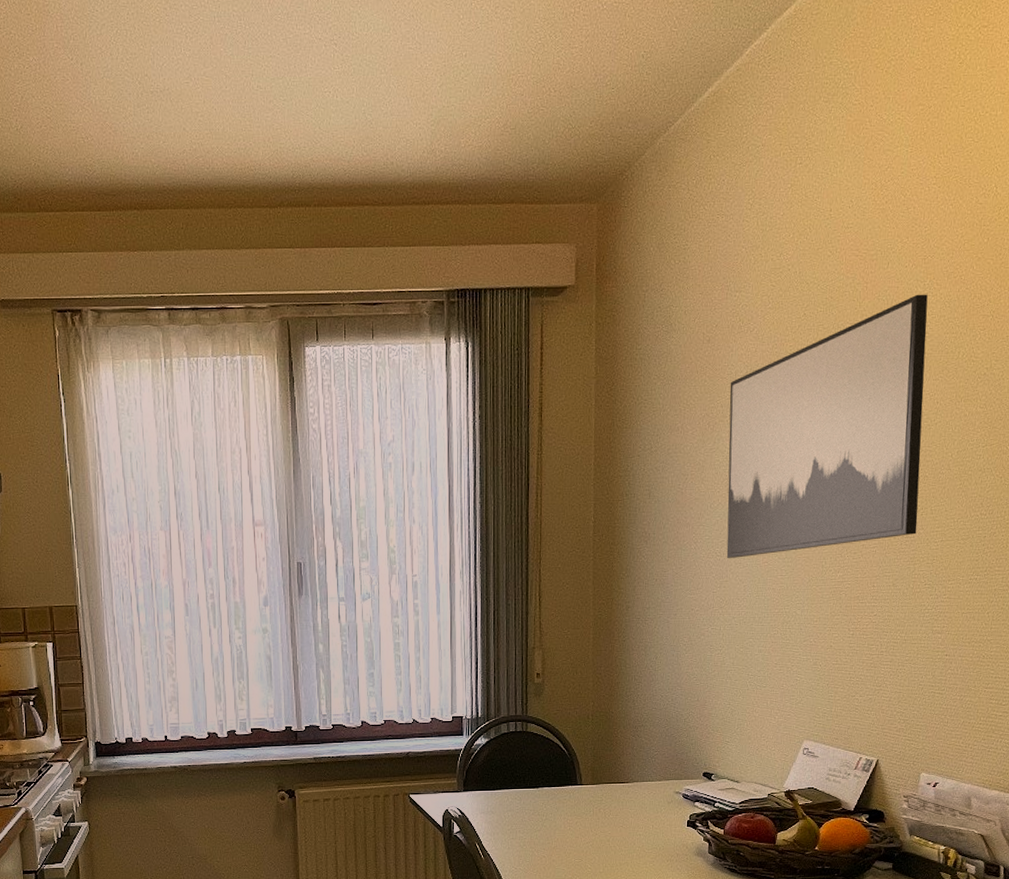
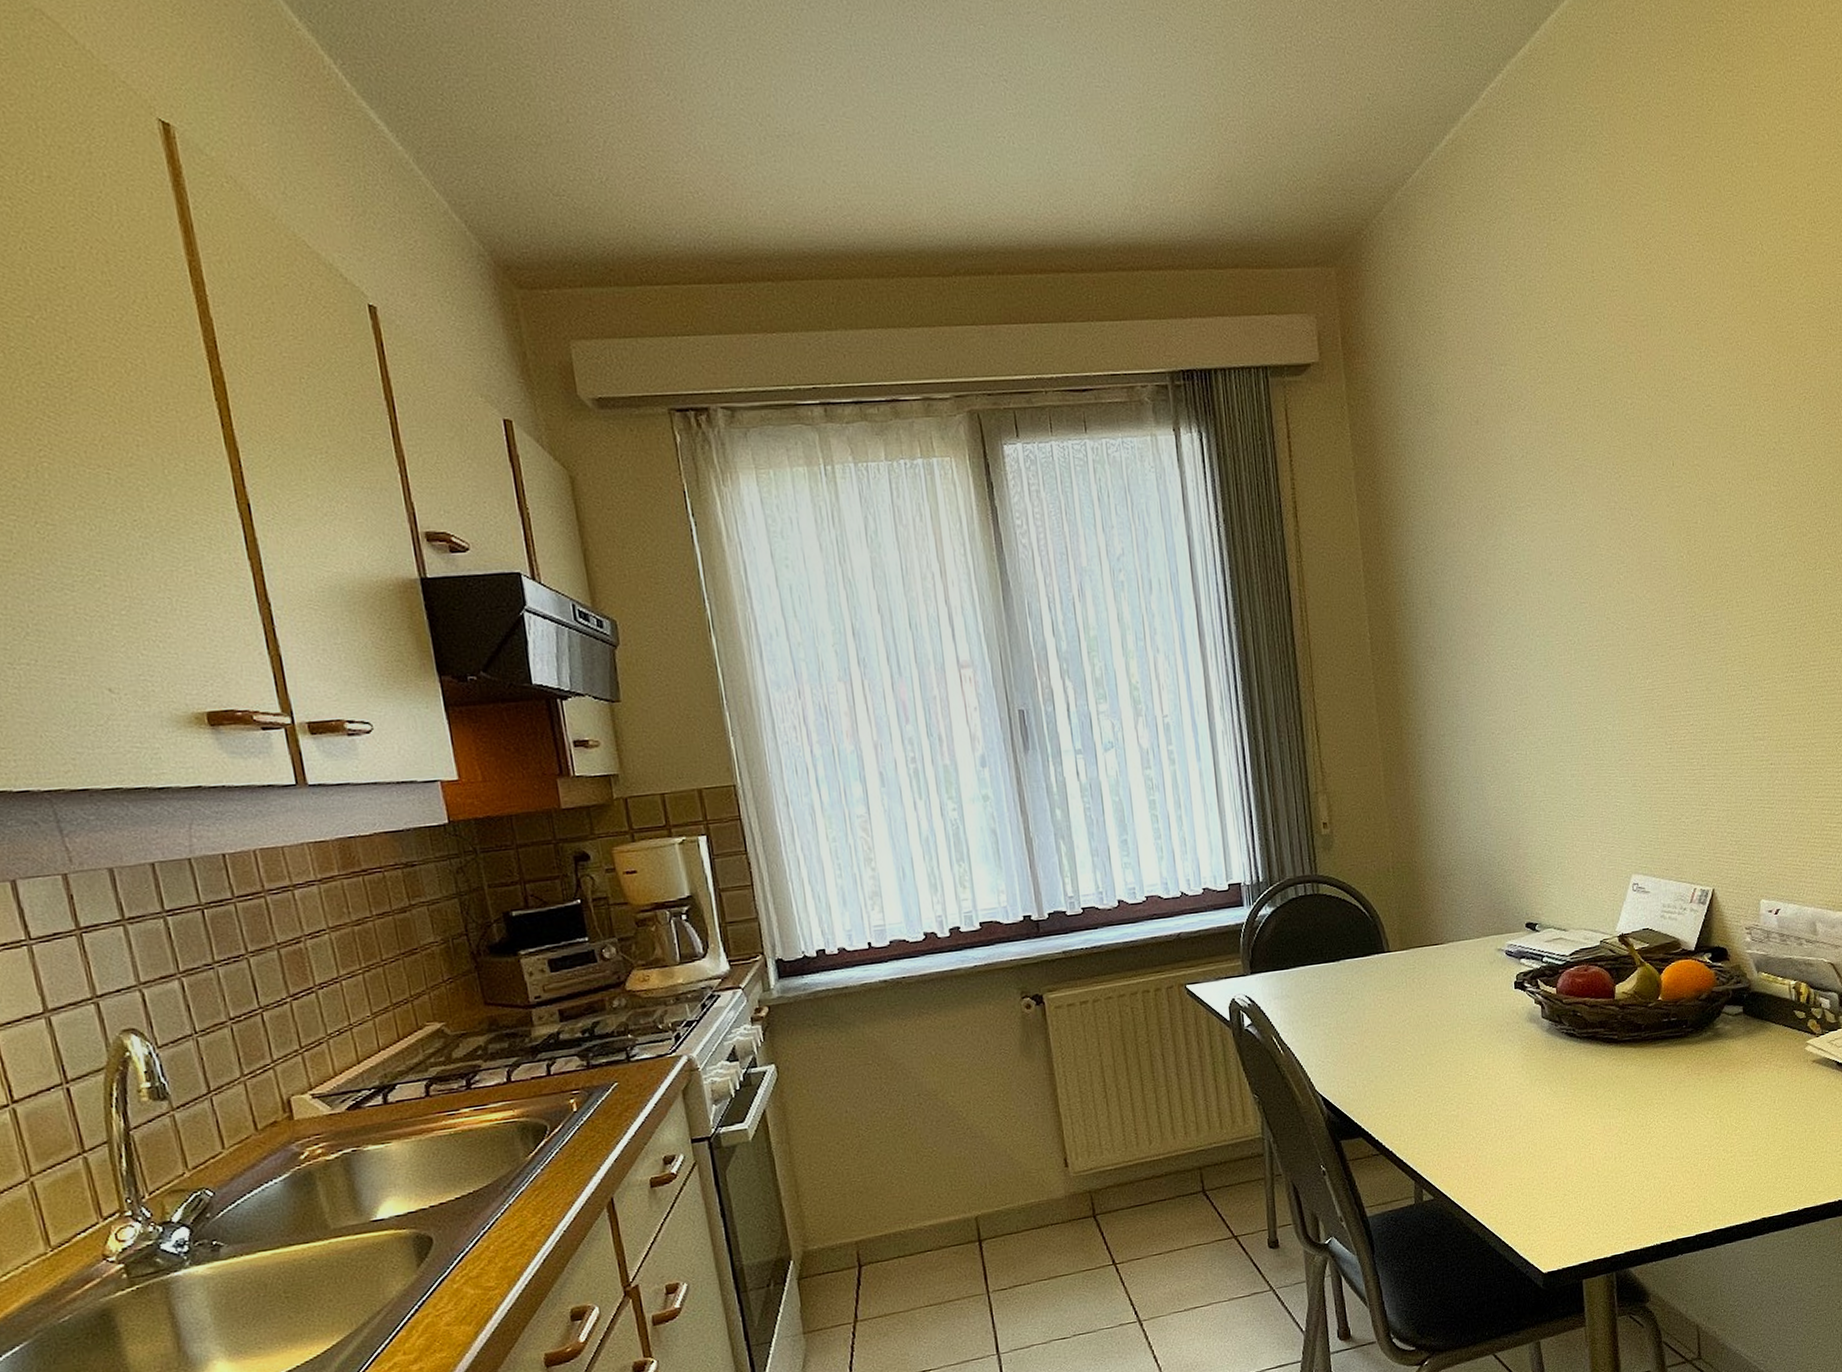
wall art: present [726,294,928,558] -> none [1506,362,1725,671]

